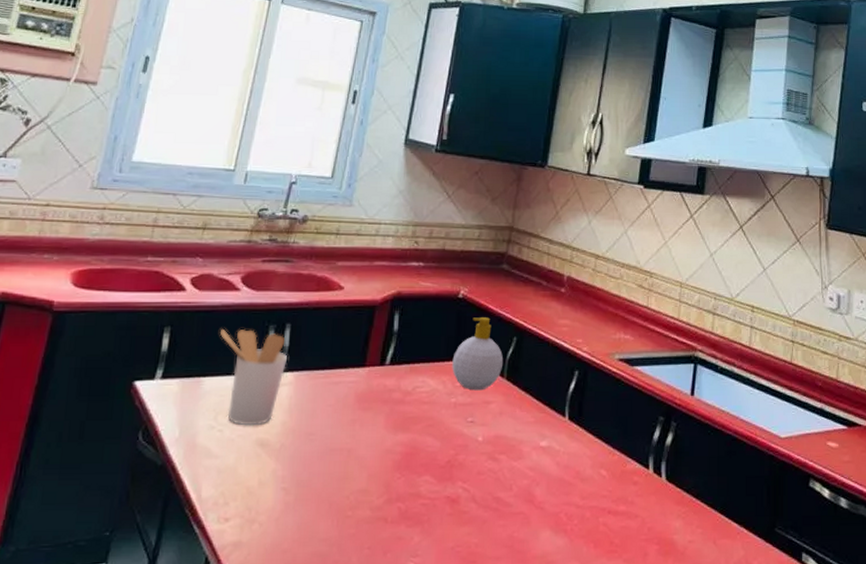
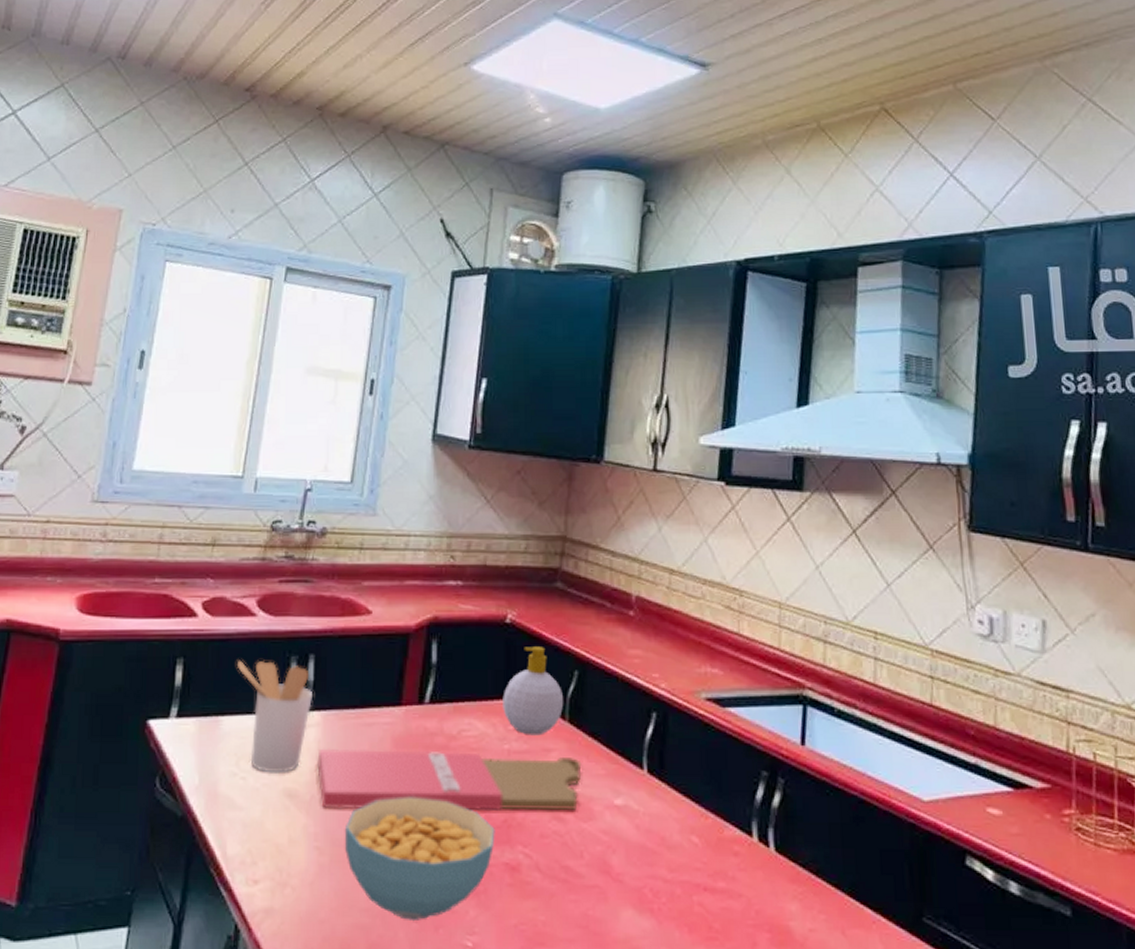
cutting board: none [288,403,515,455] -> present [317,748,582,810]
cereal bowl: none [309,443,440,548] -> present [345,797,495,922]

